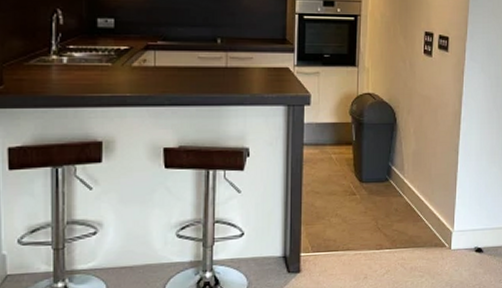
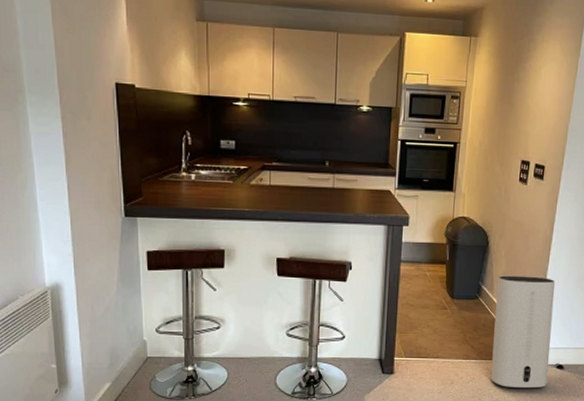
air purifier: none [407,153,468,278] -> present [490,275,556,388]

